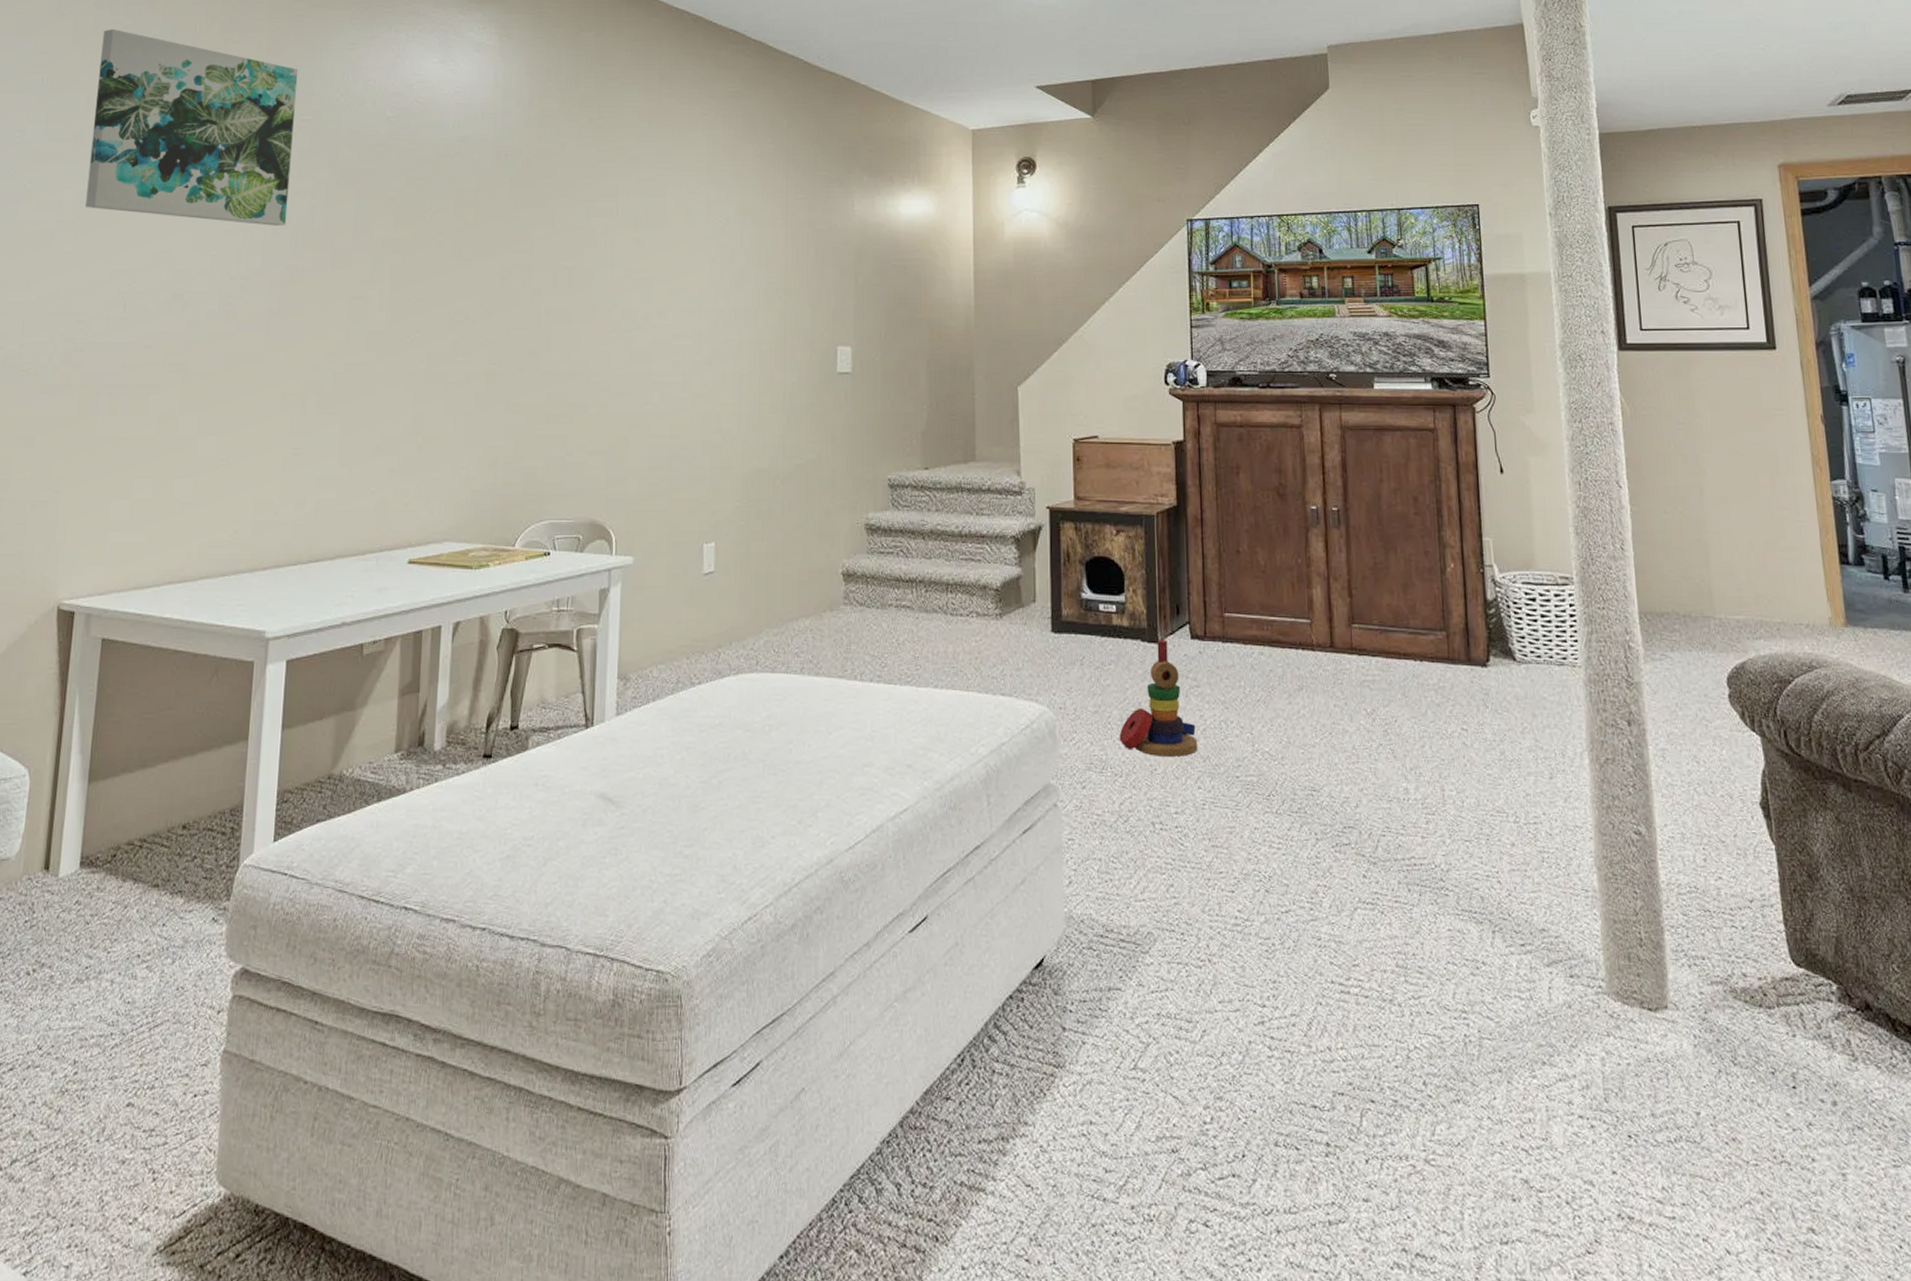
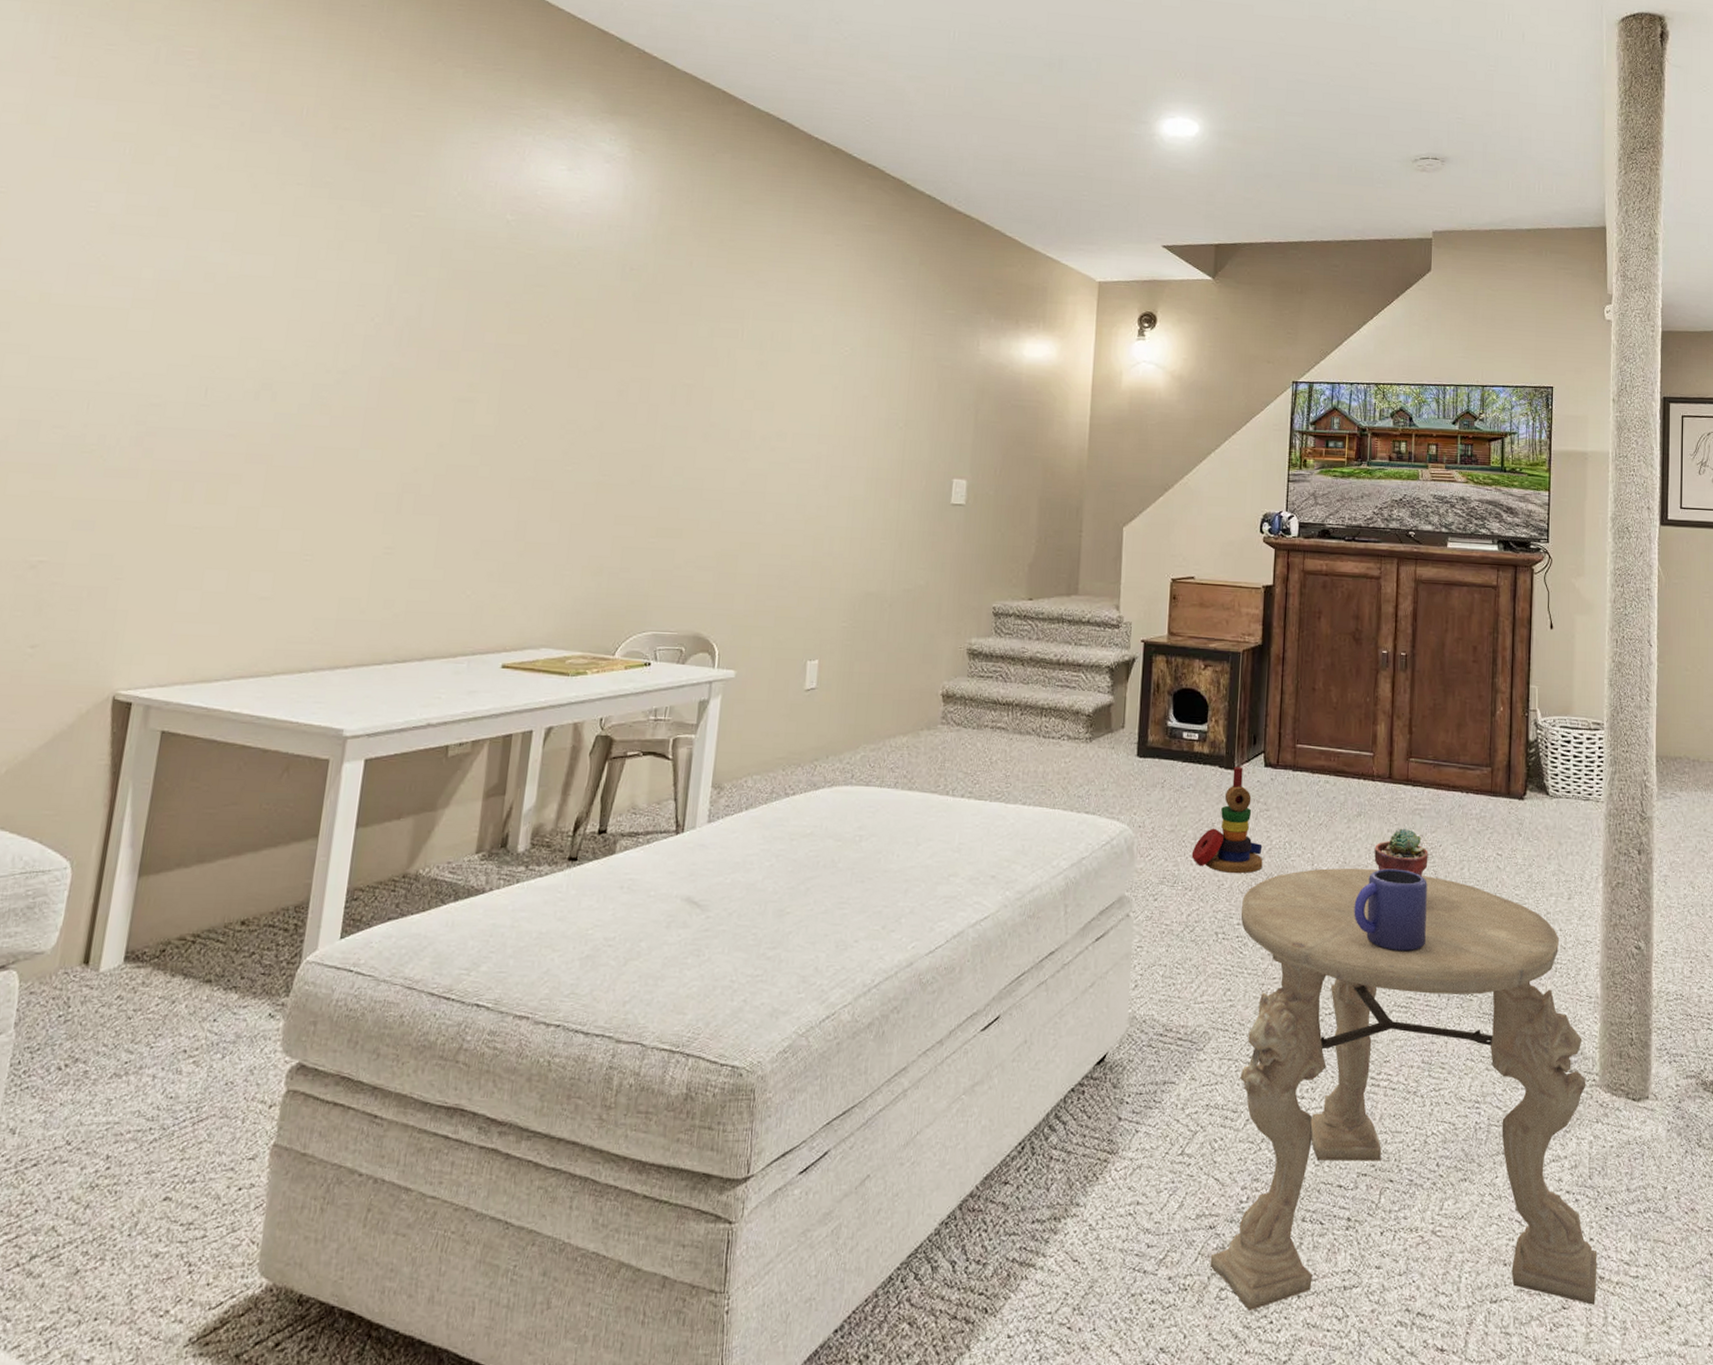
wall art: present [85,28,298,226] -> none [167,102,414,322]
side table: none [1175,748,1626,1250] -> present [1210,868,1598,1310]
mug: none [1303,748,1388,841] -> present [1354,868,1427,952]
potted succulent: none [1321,702,1383,757] -> present [1374,828,1428,877]

